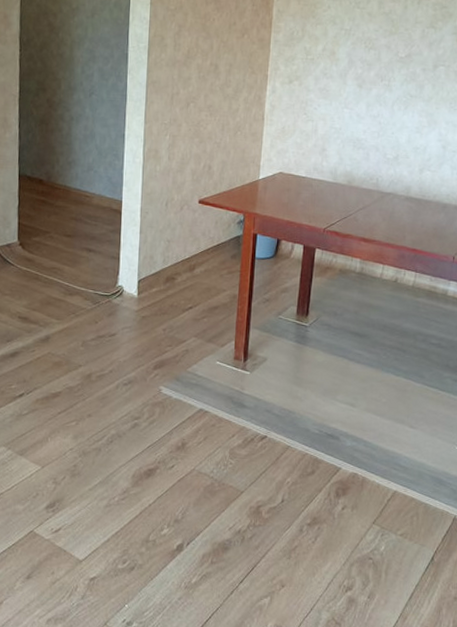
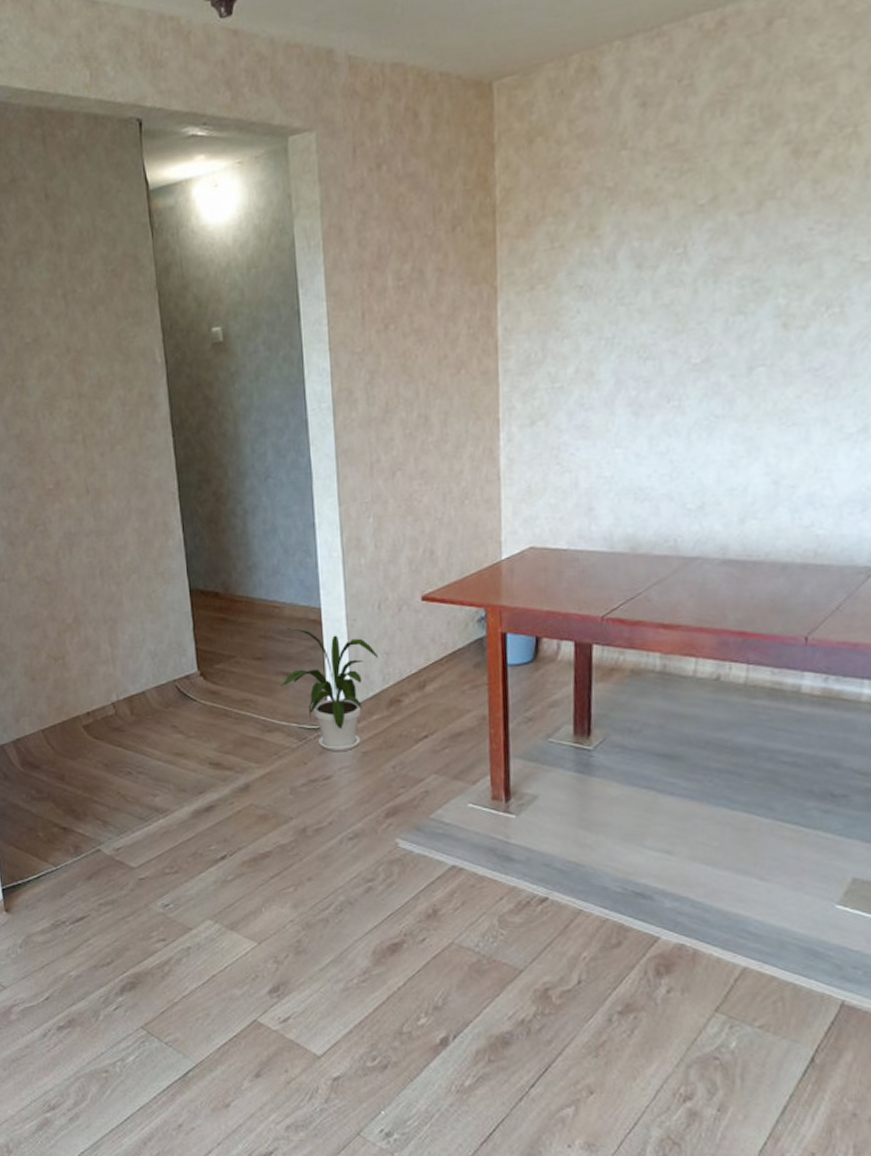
house plant: none [83,214,163,315] -> present [280,628,379,752]

